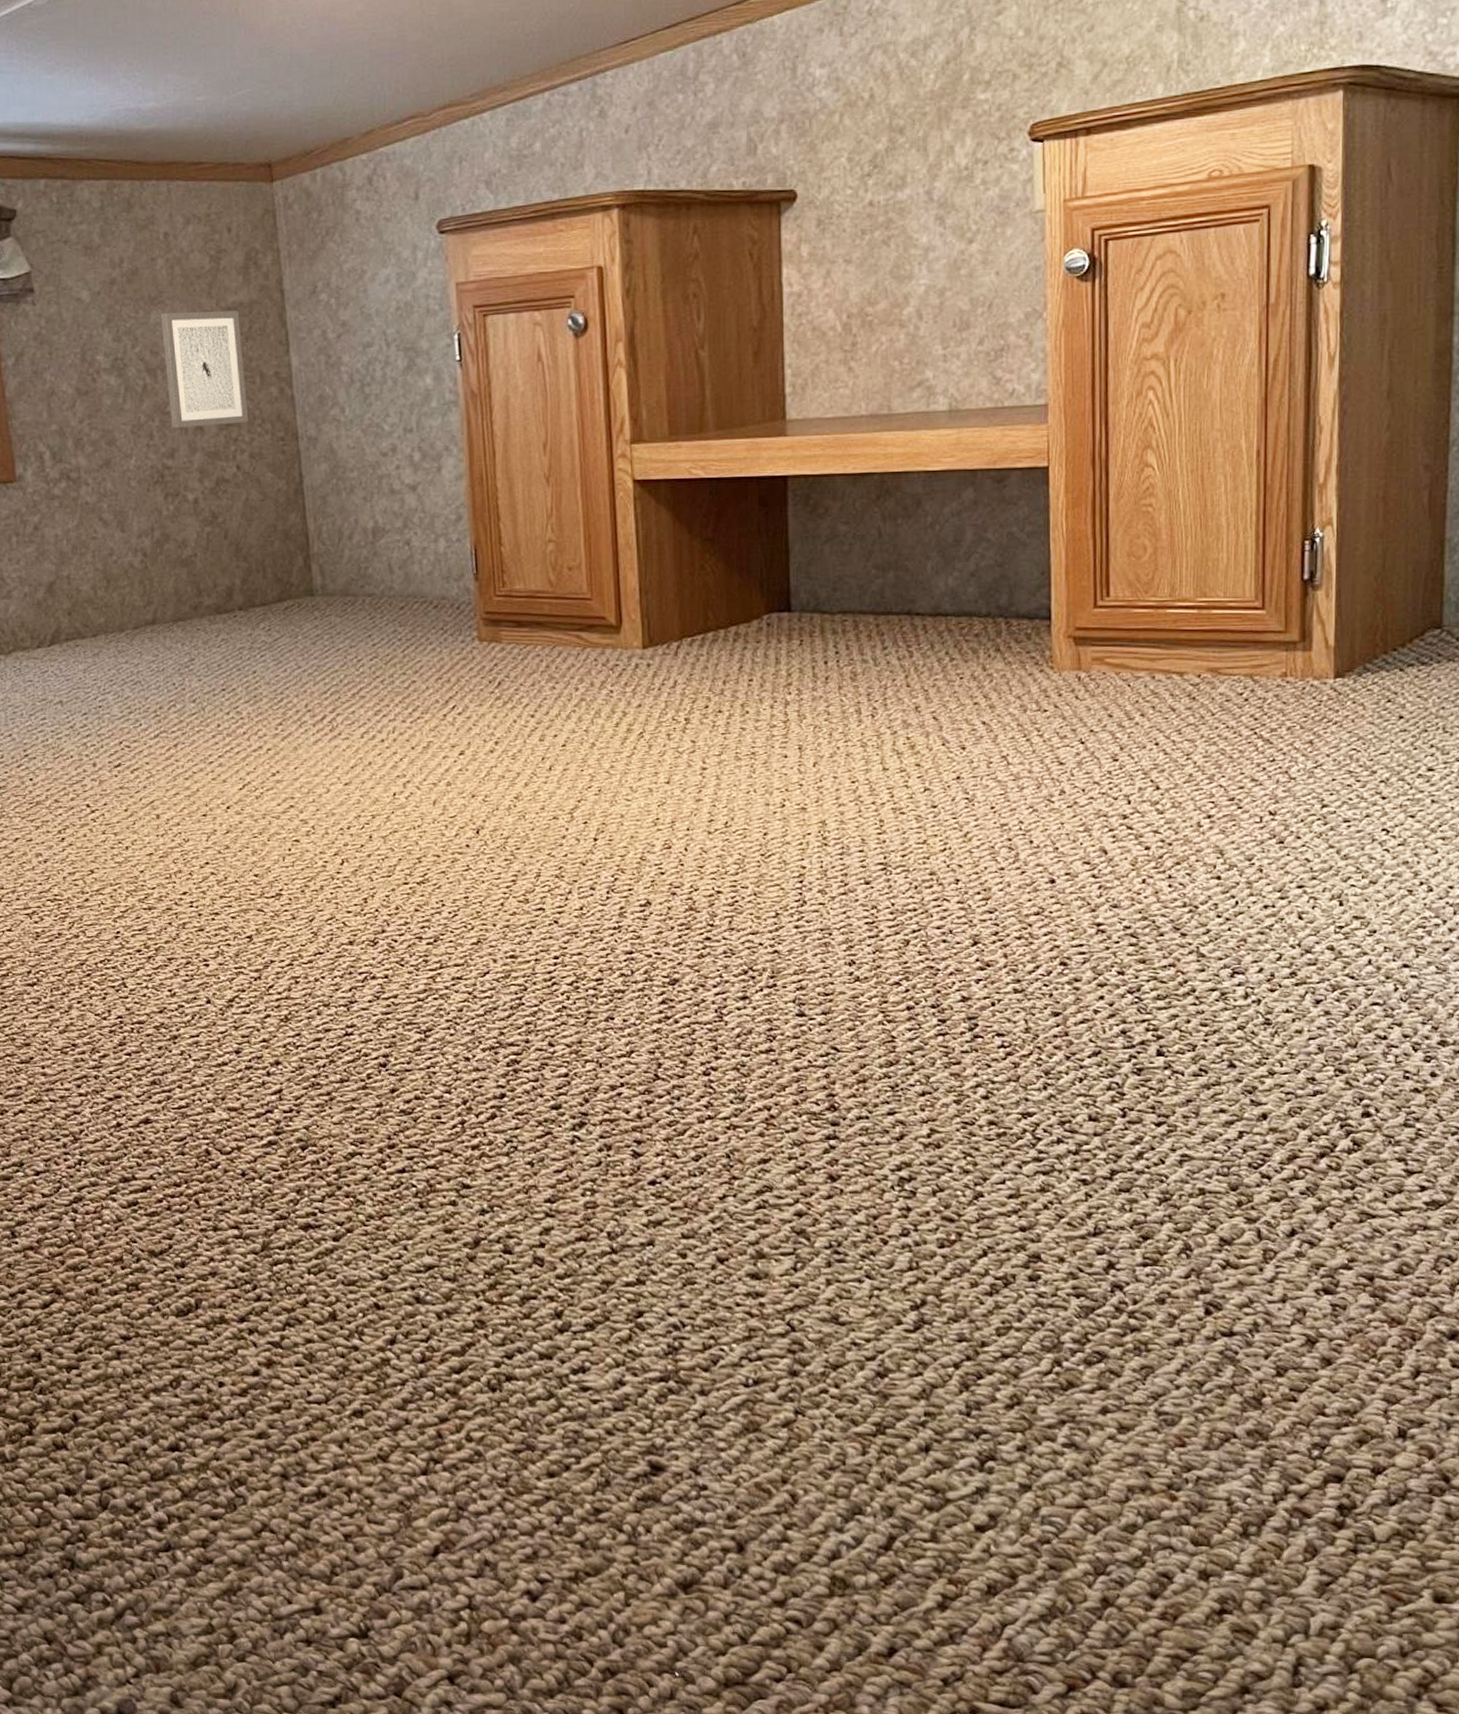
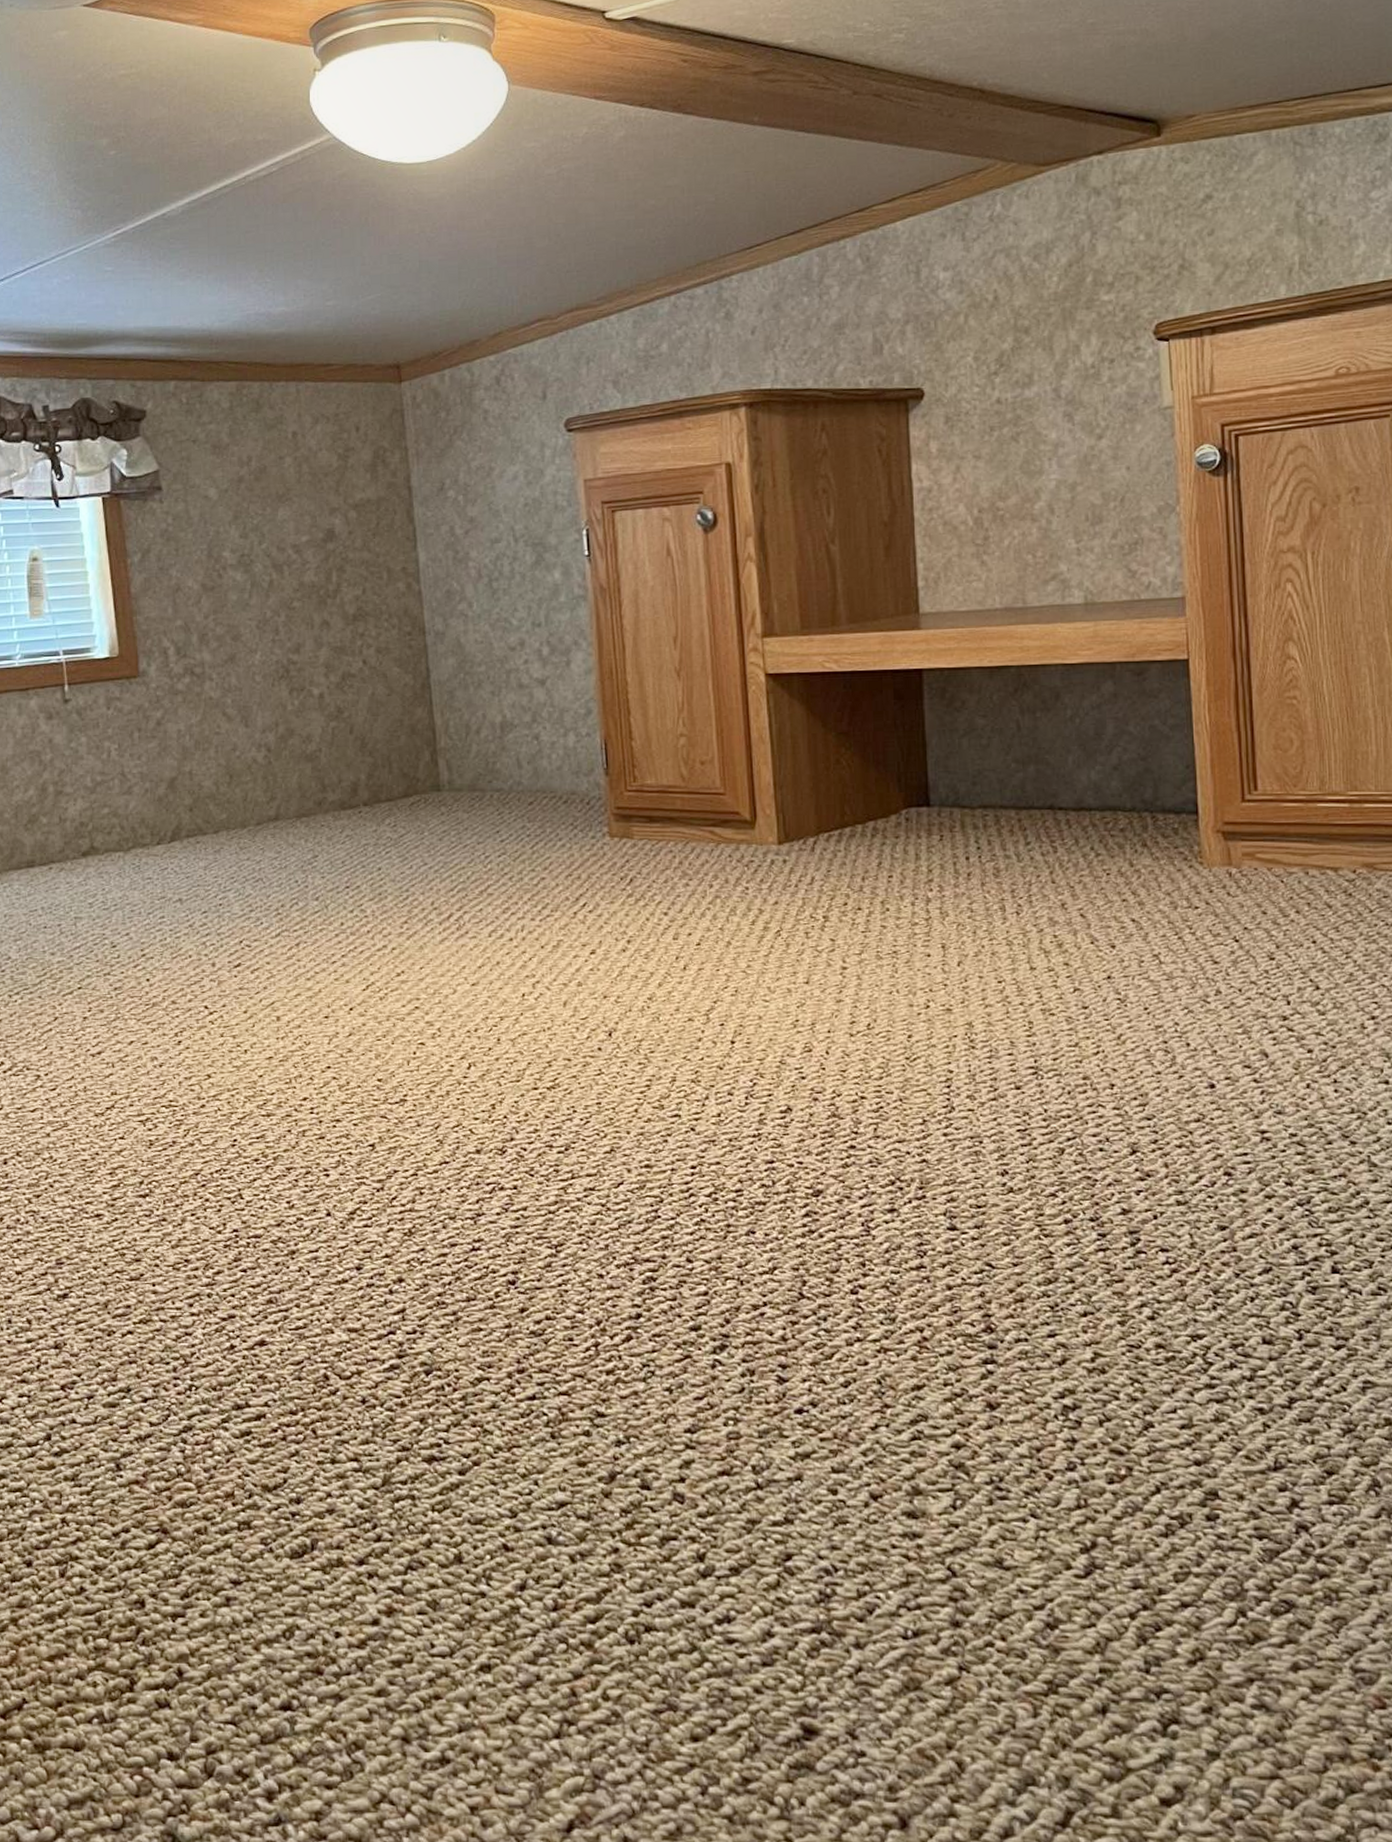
wall art: present [160,310,249,429] -> none [288,507,375,624]

